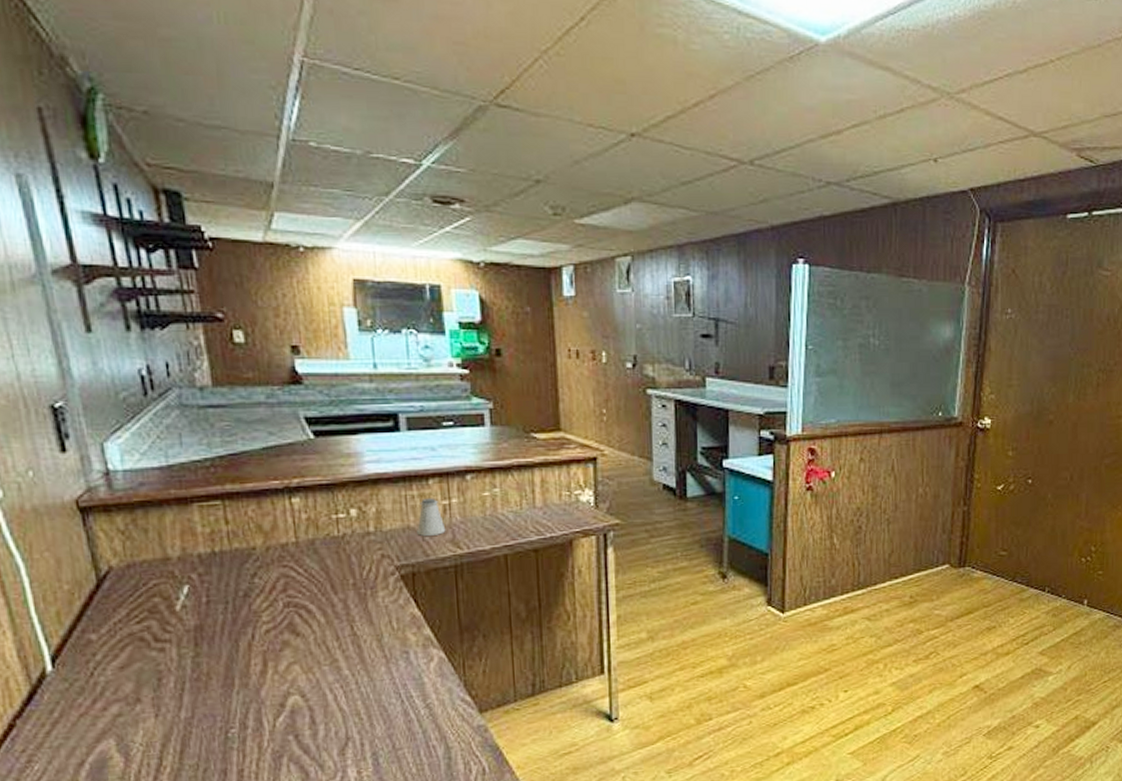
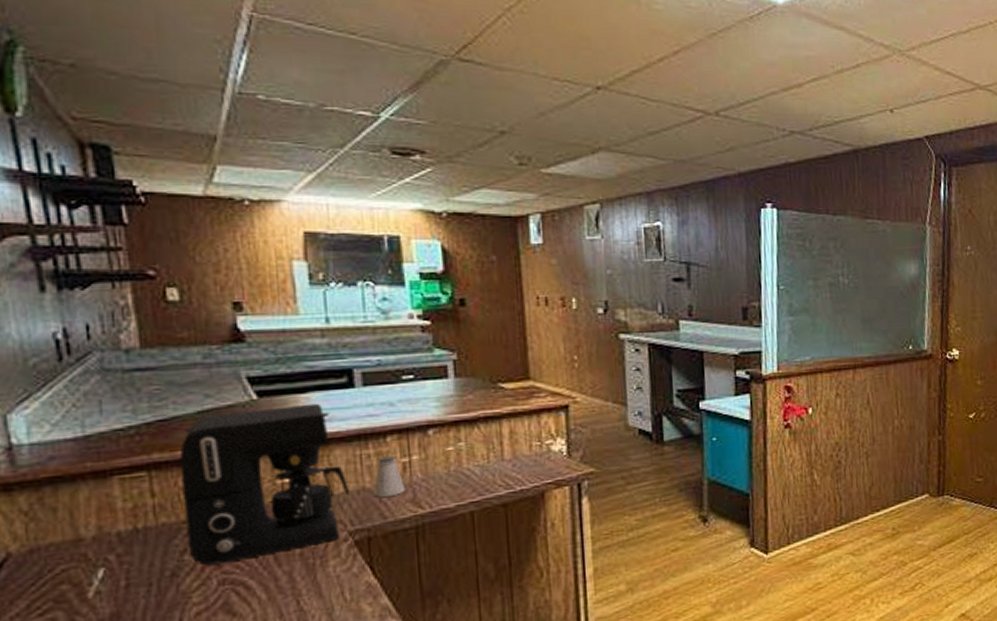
coffee maker: none [248,445,397,589] -> present [179,403,351,566]

